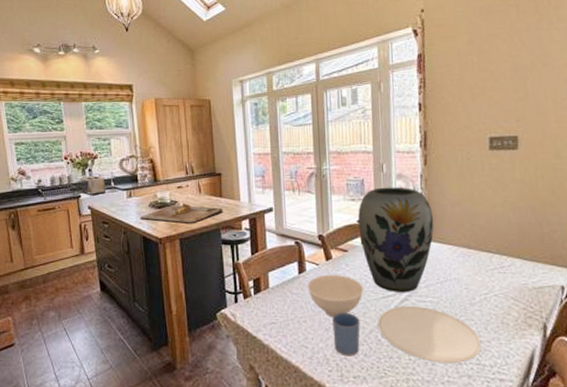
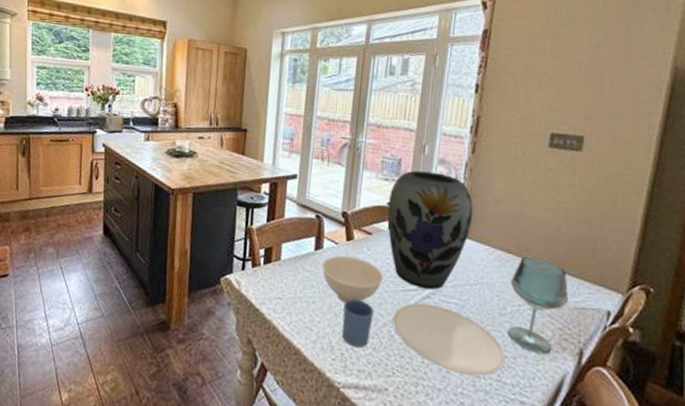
cutting board: present [140,203,223,224] -> none [155,155,244,179]
wine glass: none [475,249,527,333] -> present [508,257,568,354]

